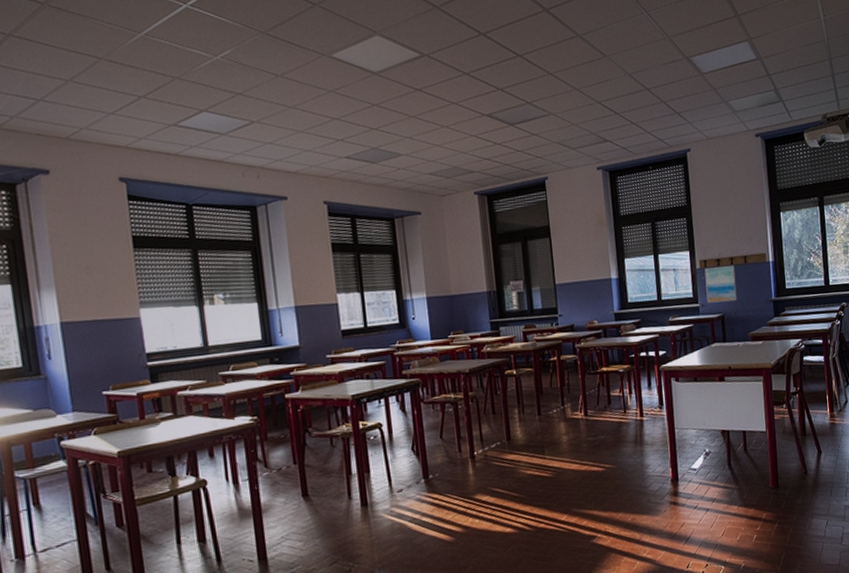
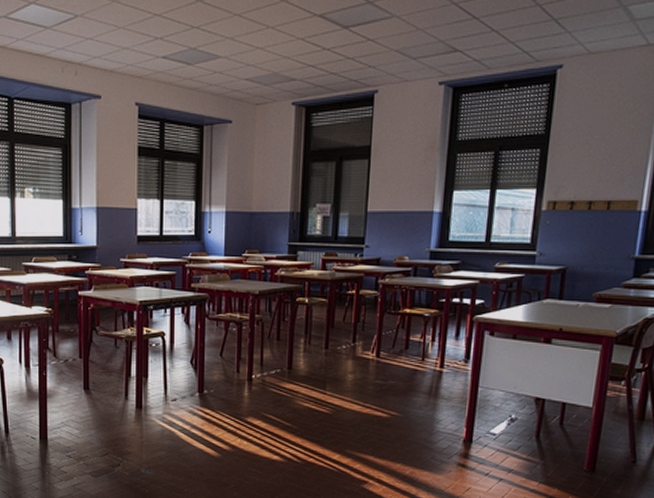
wall art: present [704,266,737,303] -> none [548,211,592,253]

